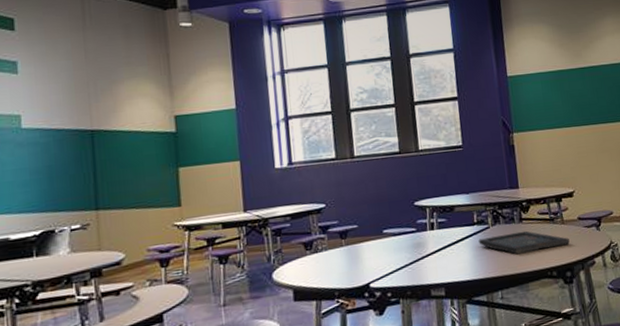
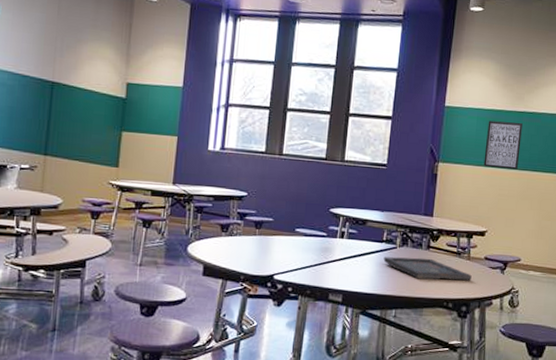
wall art: none [552,78,590,129] -> present [483,120,523,170]

